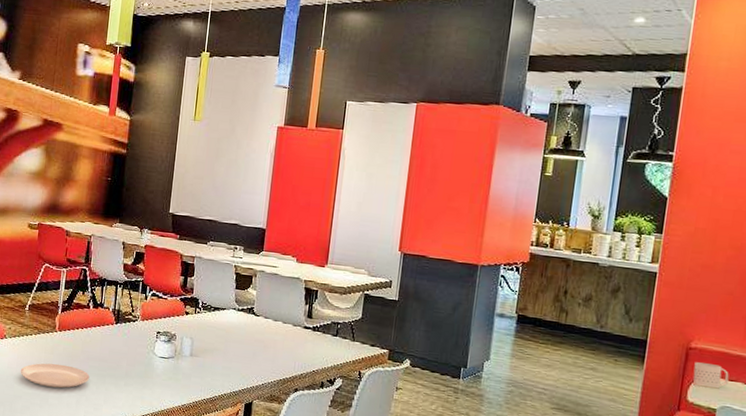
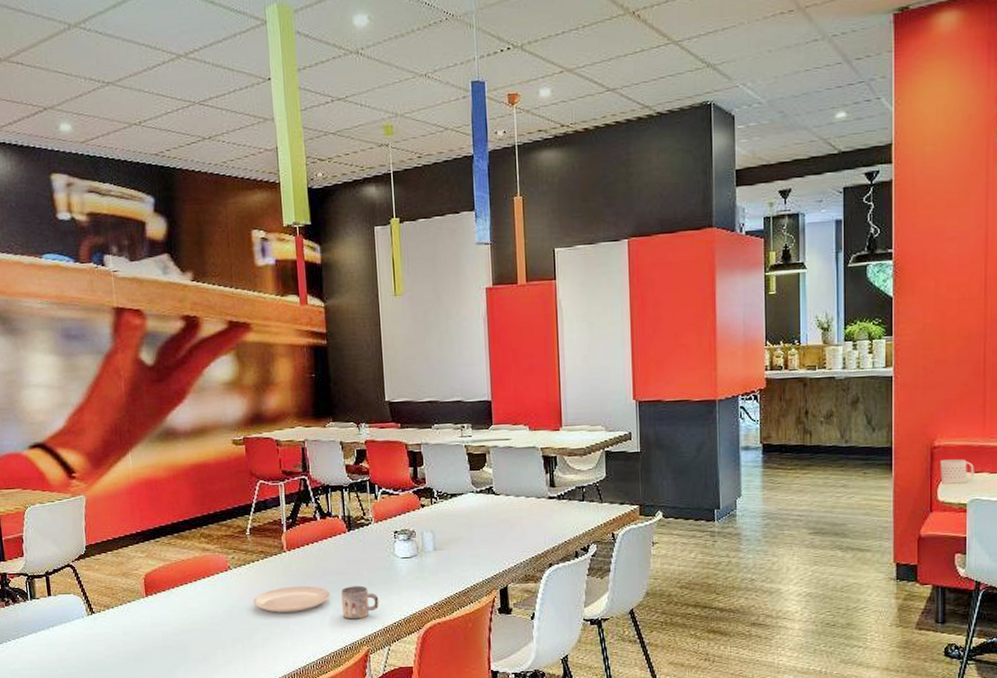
mug: none [97,373,133,406] -> present [340,585,379,620]

